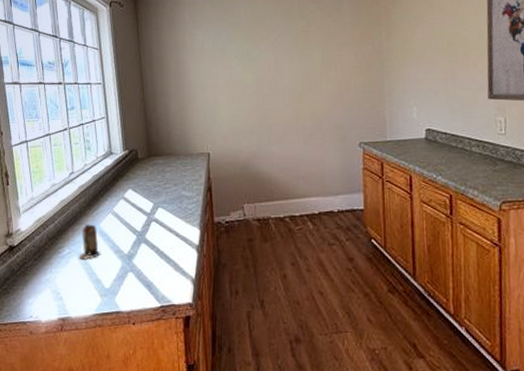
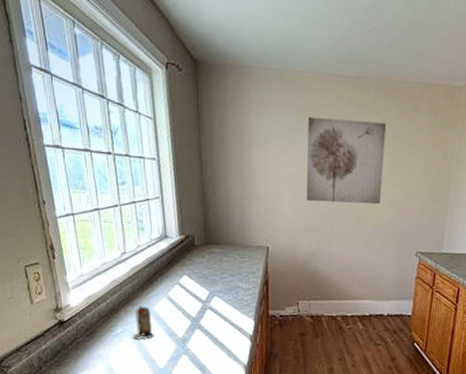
wall art: none [237,26,315,105] -> present [306,116,387,205]

